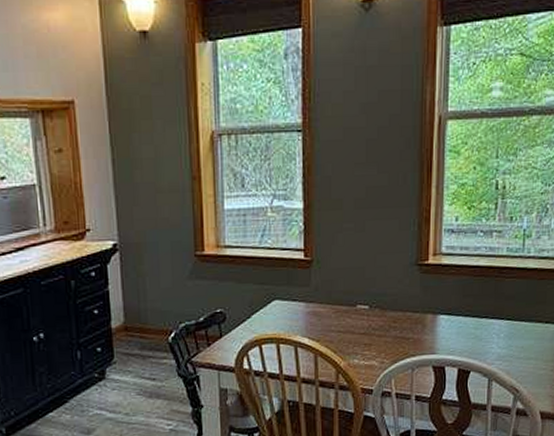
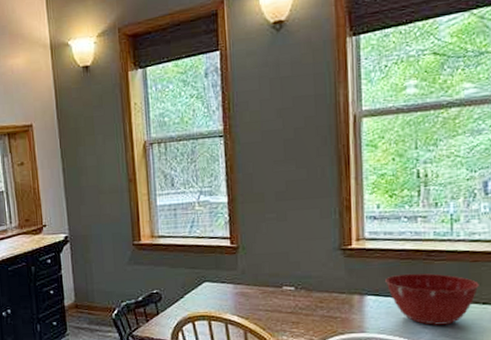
mixing bowl: none [458,291,544,345] -> present [385,273,479,325]

